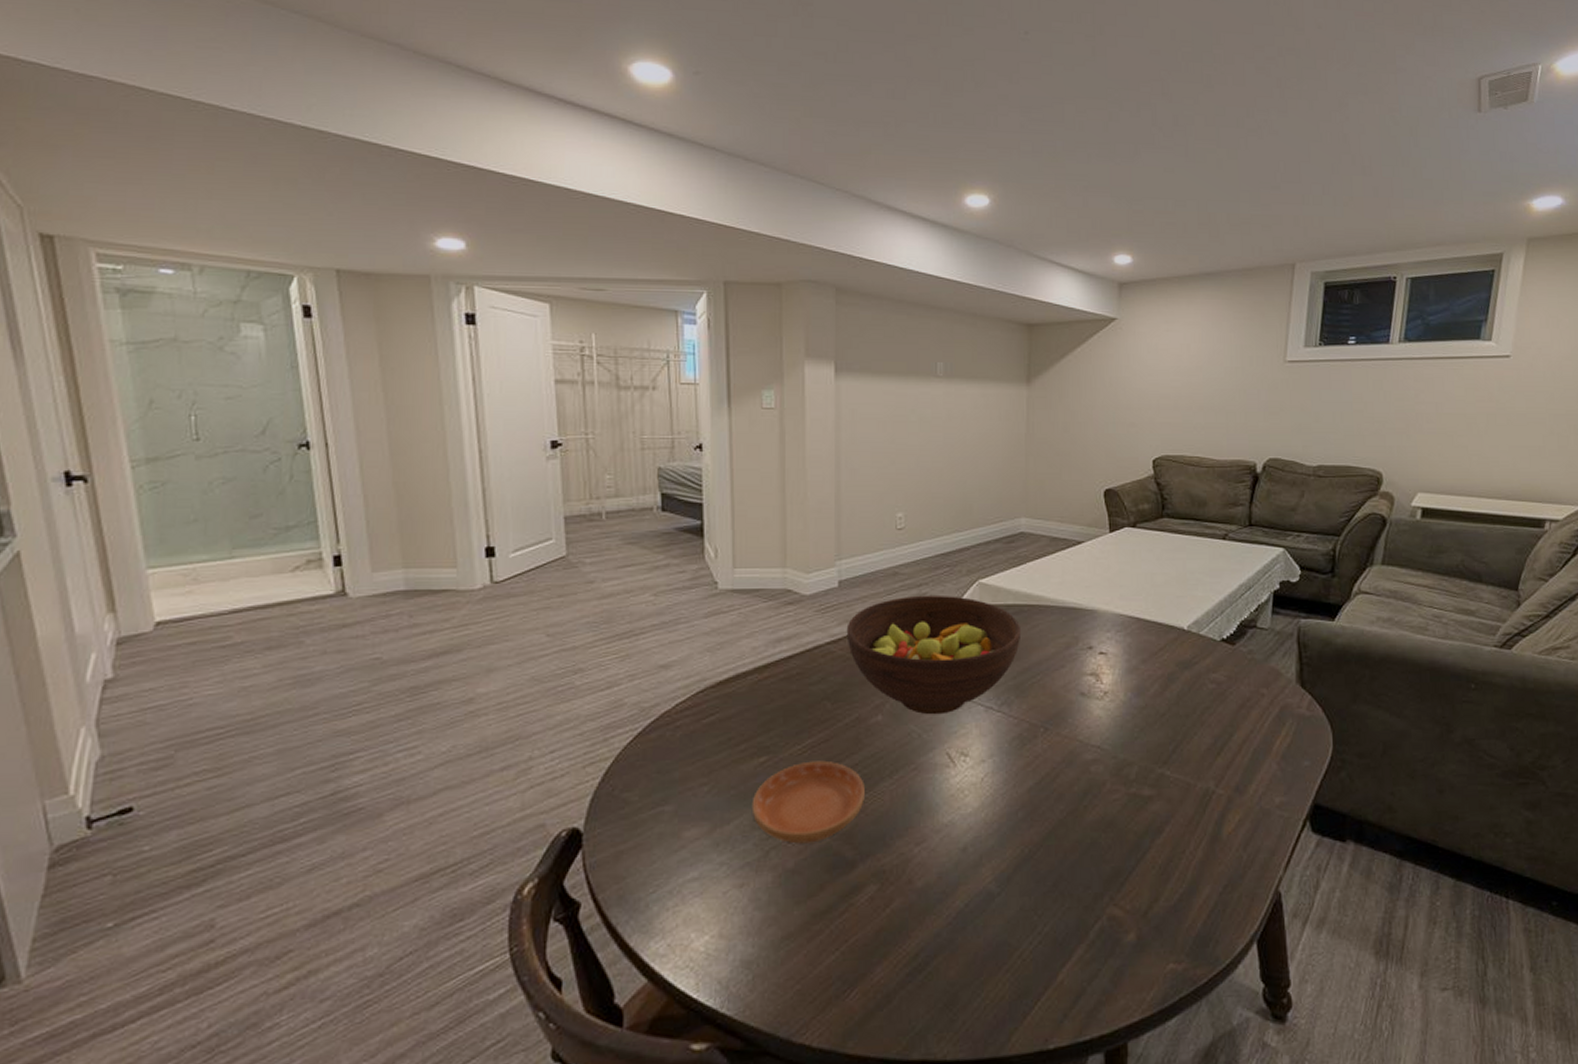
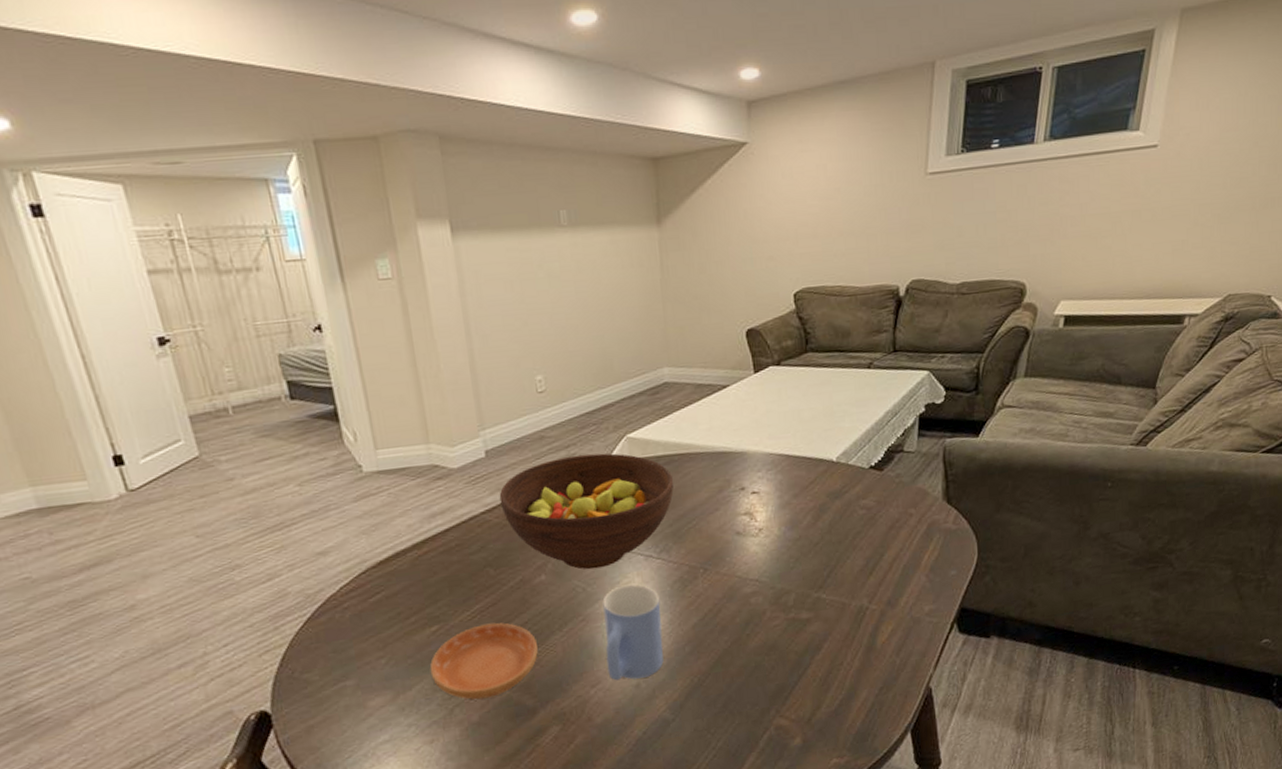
mug: none [934,736,996,842] -> present [603,584,664,681]

